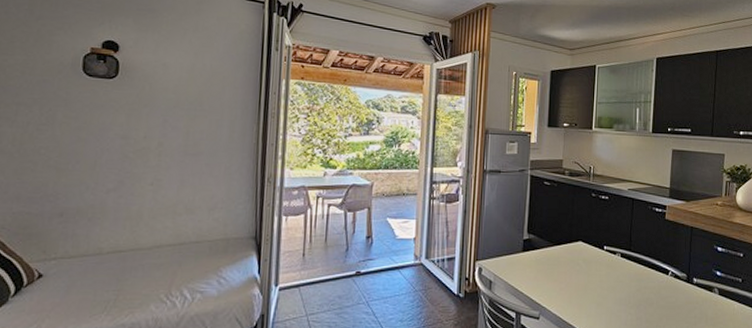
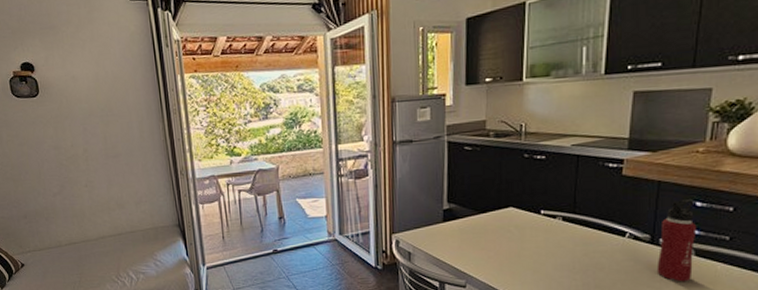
water bottle: none [692,245,719,319] -> present [656,199,697,282]

